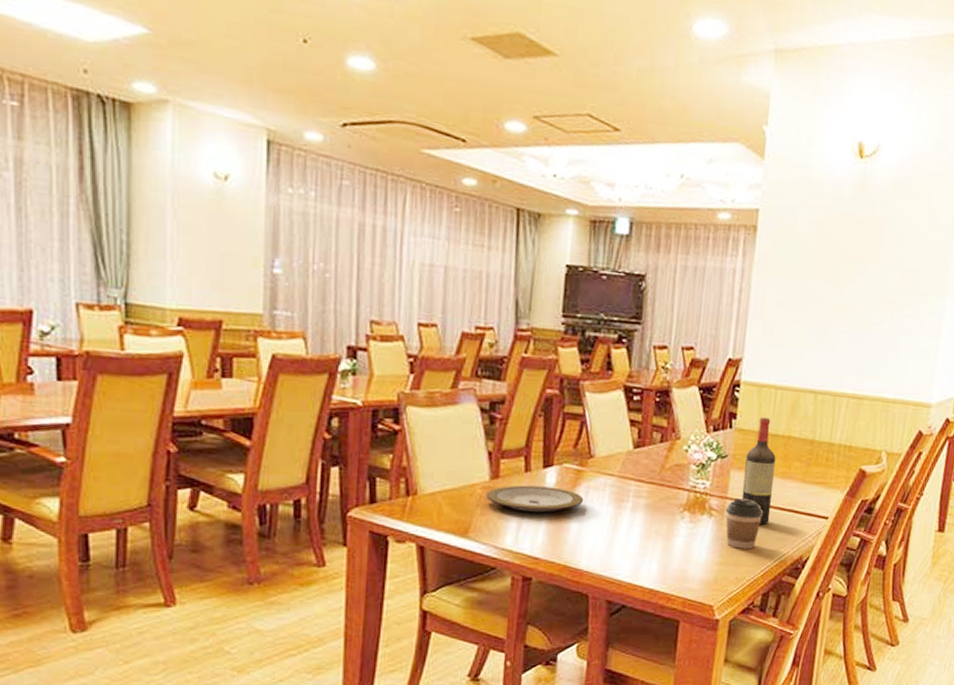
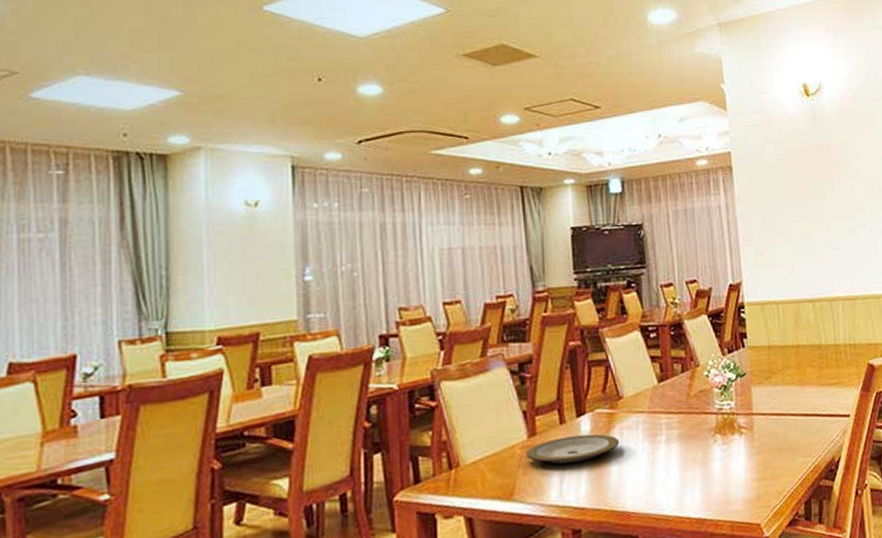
coffee cup: present [725,498,763,549] -> none [753,411,789,462]
wine bottle: present [741,417,776,526] -> none [762,331,797,435]

